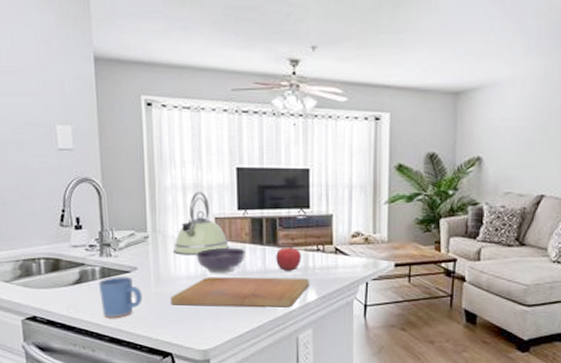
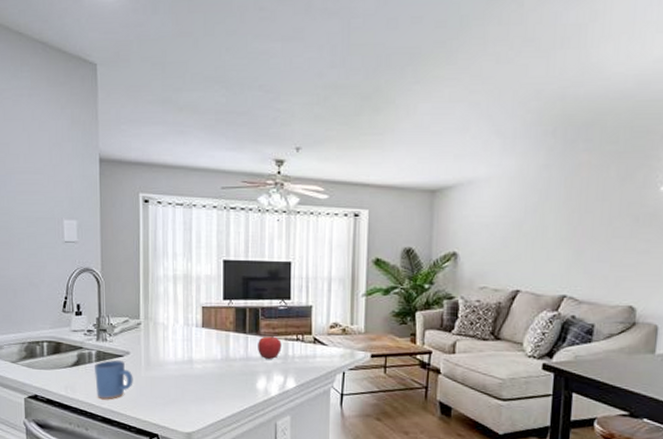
cutting board: present [171,277,310,308] -> none [159,362,289,394]
kettle: present [173,191,229,255] -> none [163,282,214,341]
bowl: present [196,247,245,273] -> none [183,334,229,359]

